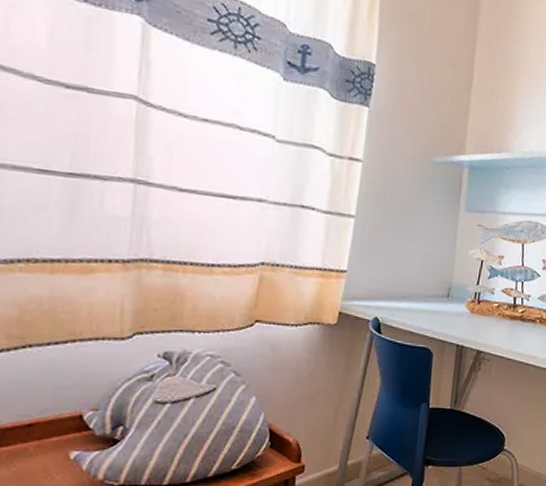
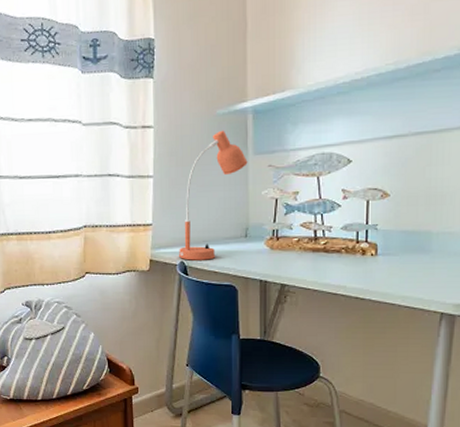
desk lamp: none [372,179,459,319] -> present [178,130,248,260]

